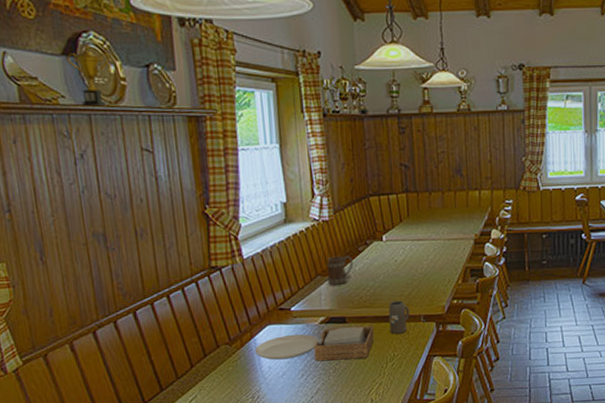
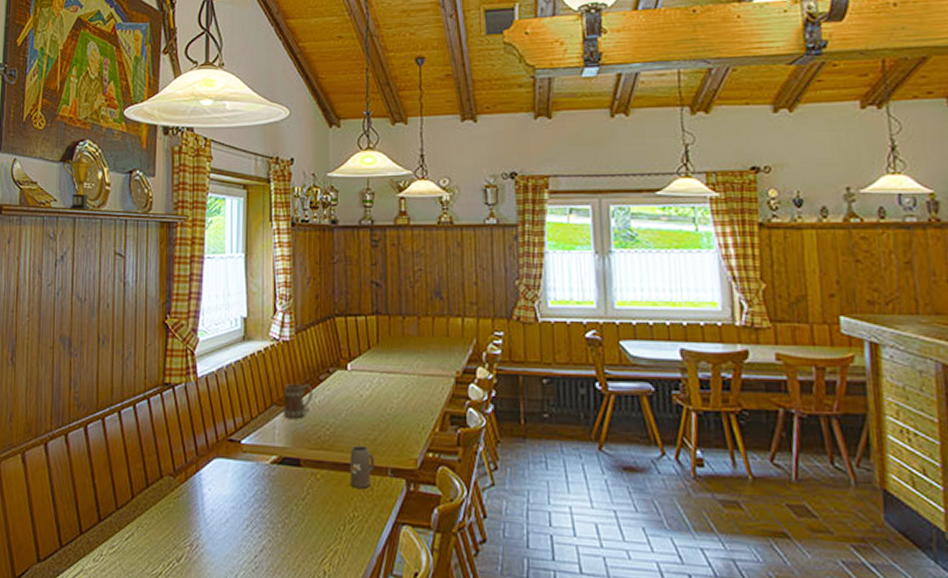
plate: present [254,334,320,360] -> none [198,472,269,503]
napkin holder: present [314,326,374,362] -> none [262,470,331,515]

